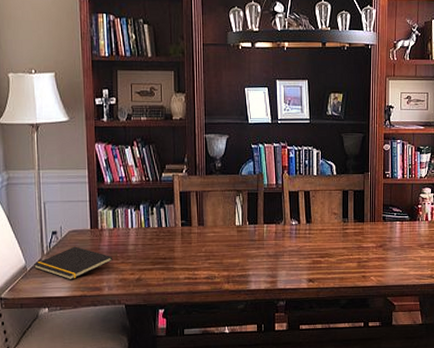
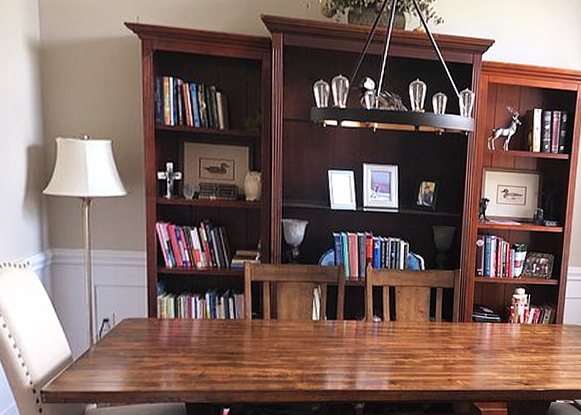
notepad: present [33,246,113,280] -> none [80,336,173,374]

